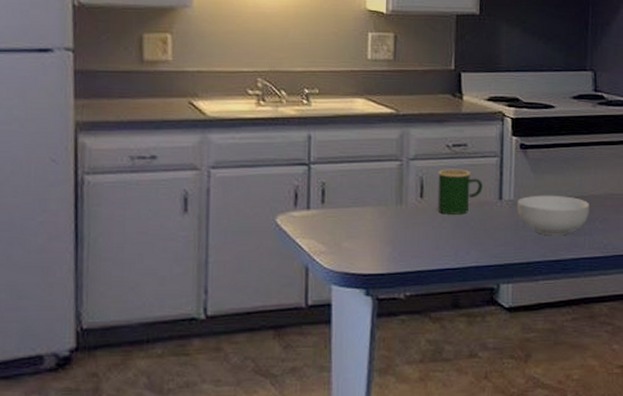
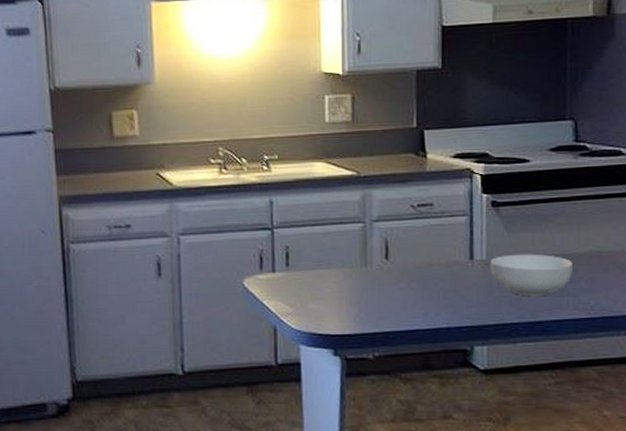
mug: present [437,169,483,215] -> none [403,229,452,276]

